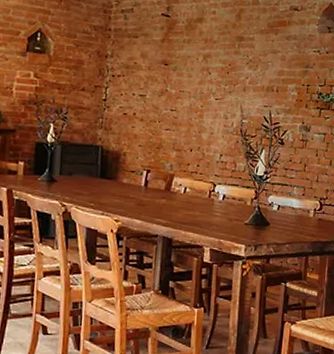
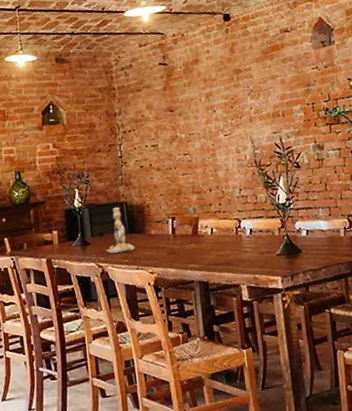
candlestick: none [73,150,104,196] -> present [106,207,135,254]

